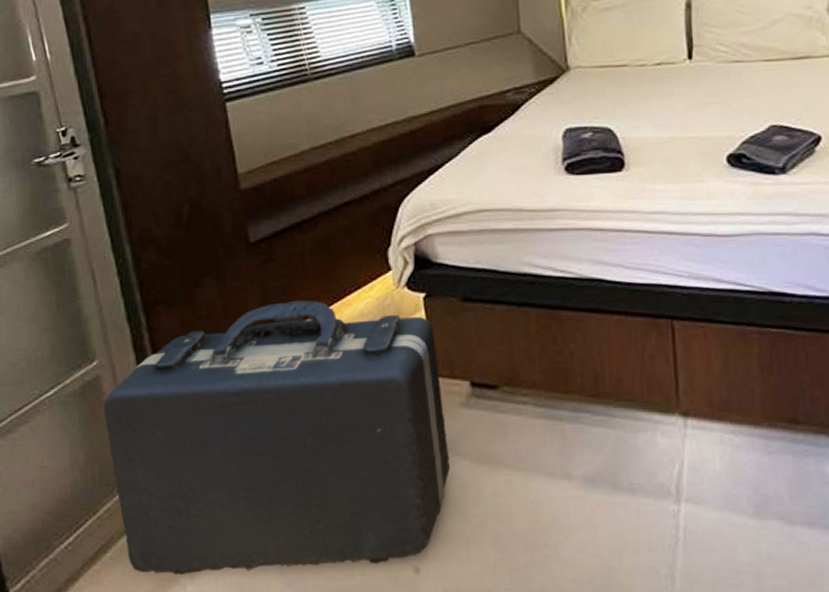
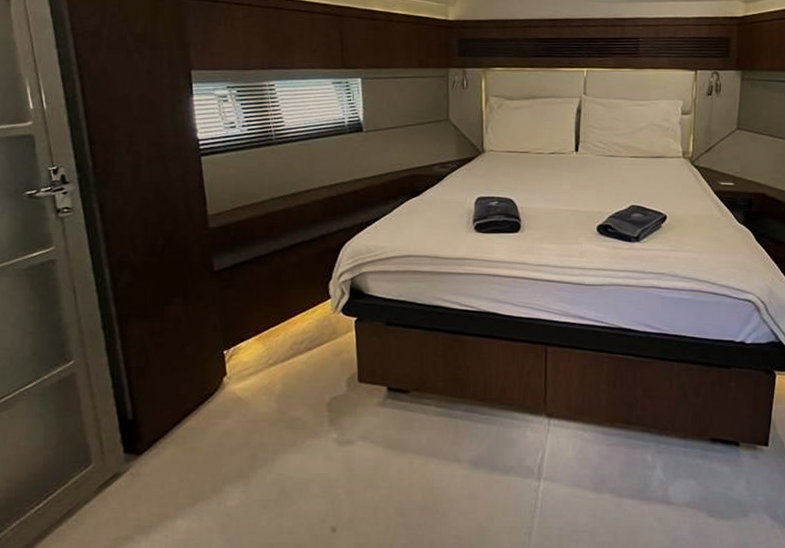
suitcase: present [103,300,451,576] -> none [76,318,367,534]

